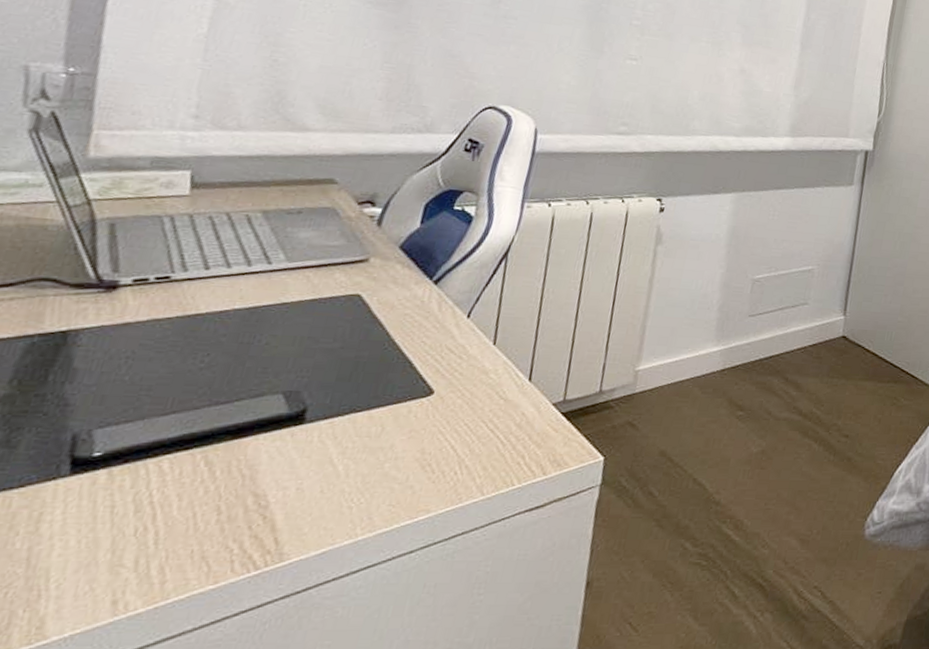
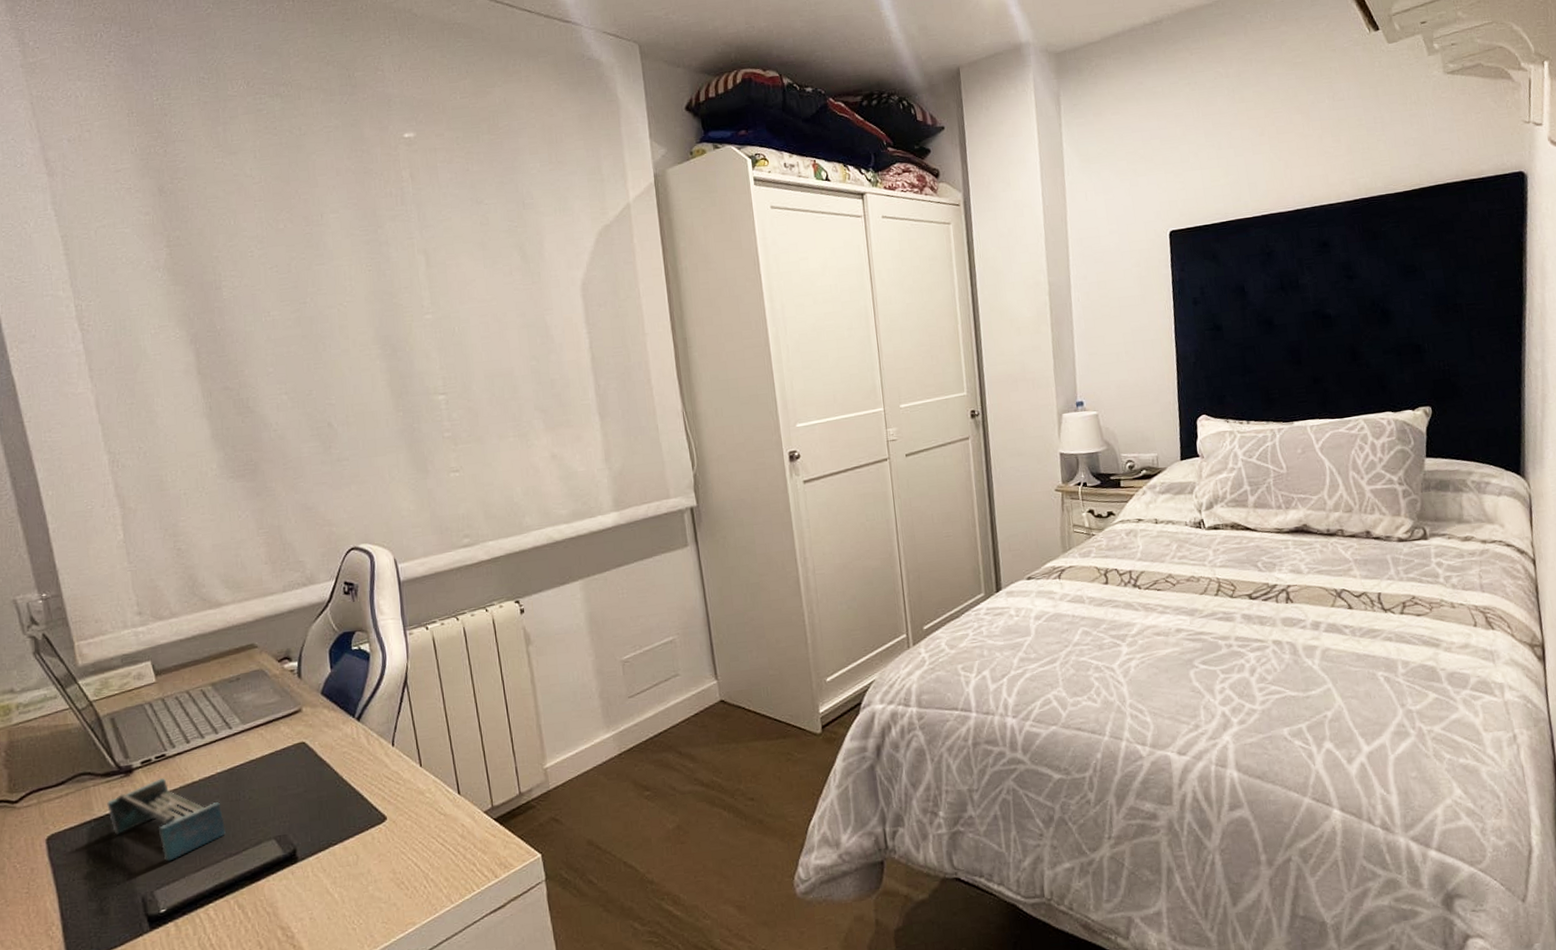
shelf: none [63,302,224,399] -> present [107,778,226,862]

